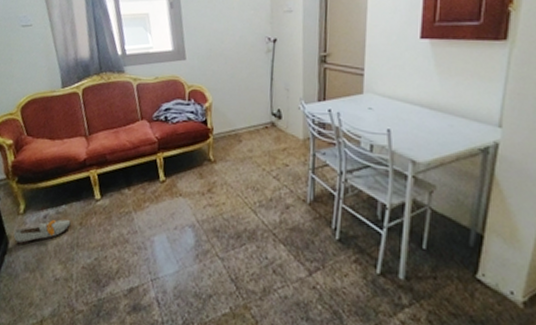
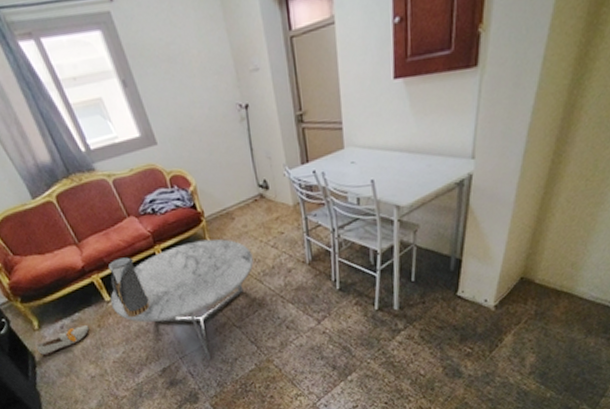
coffee table: none [98,156,252,291] -> present [110,239,254,361]
decorative container: none [105,158,138,223] -> present [108,257,150,318]

